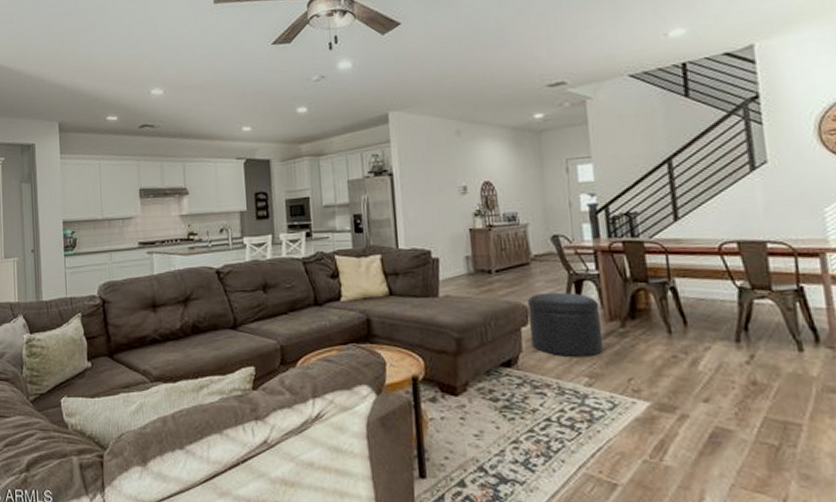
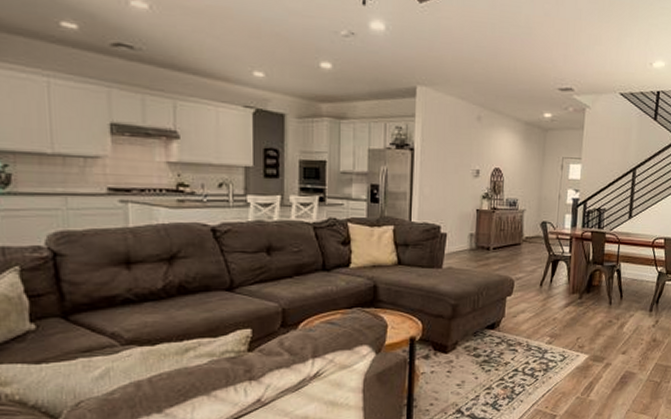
ottoman: present [528,292,603,357] -> none [512,269,567,321]

